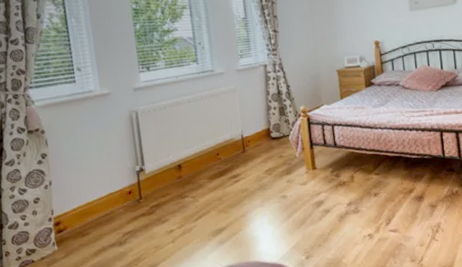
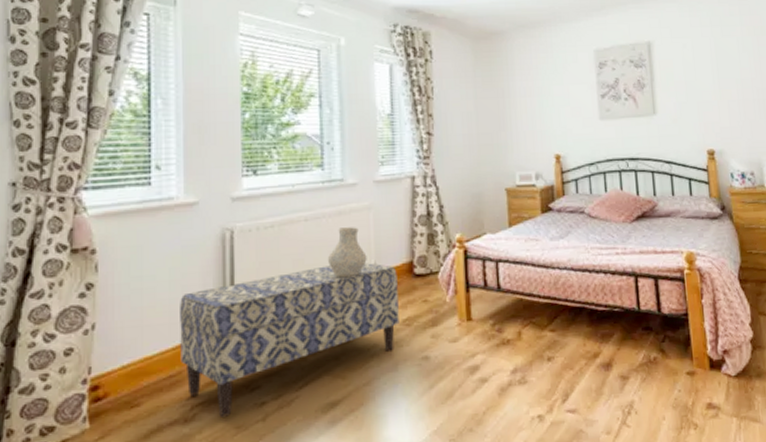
bench: none [106,131,263,241] -> present [180,263,399,417]
vase: none [207,105,236,142] -> present [327,227,367,278]

